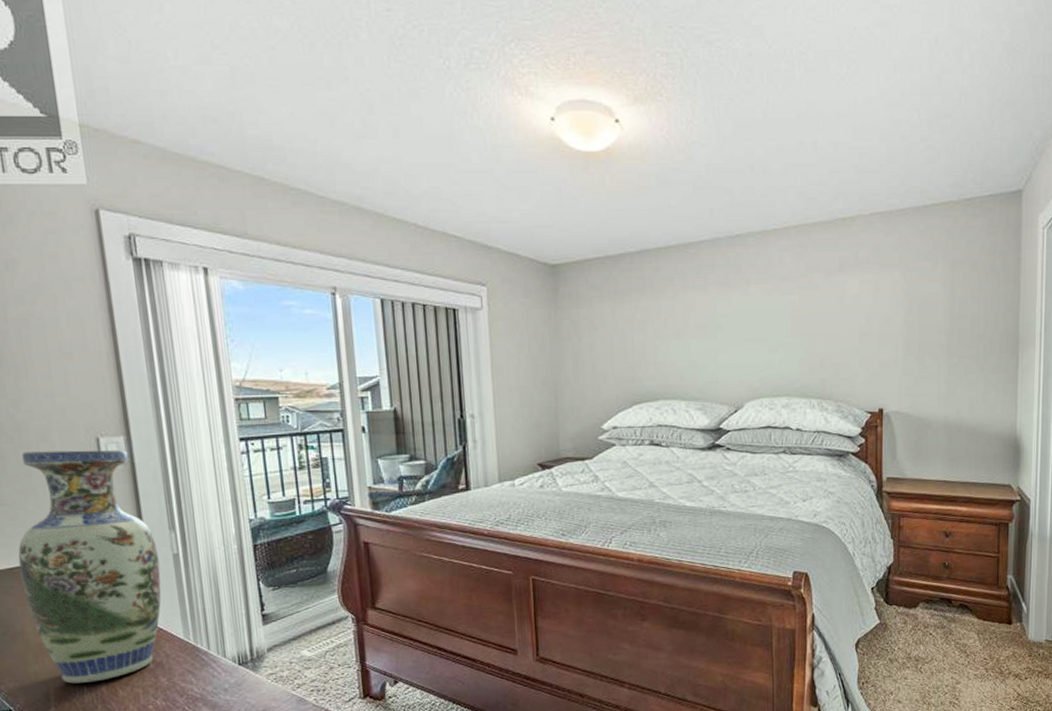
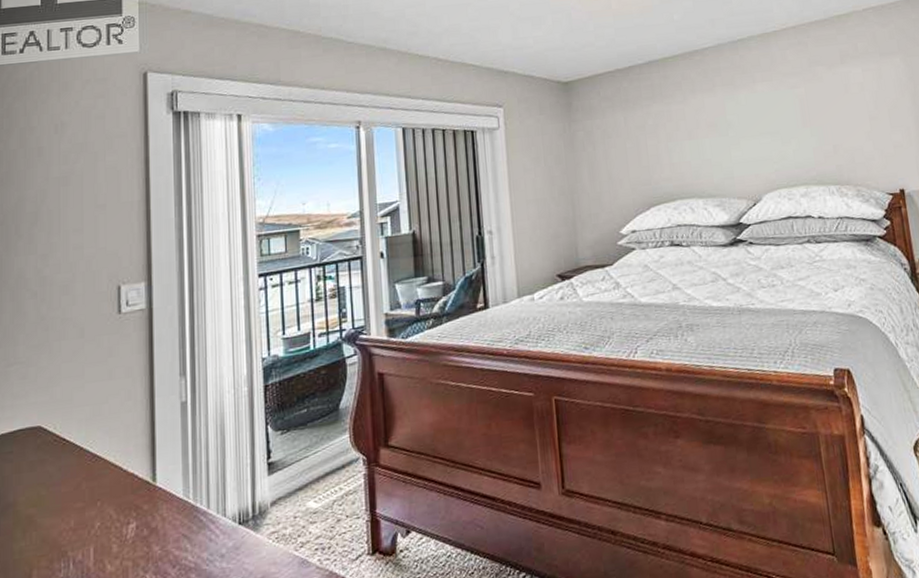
vase: present [18,450,162,684] -> none [22,296,166,561]

